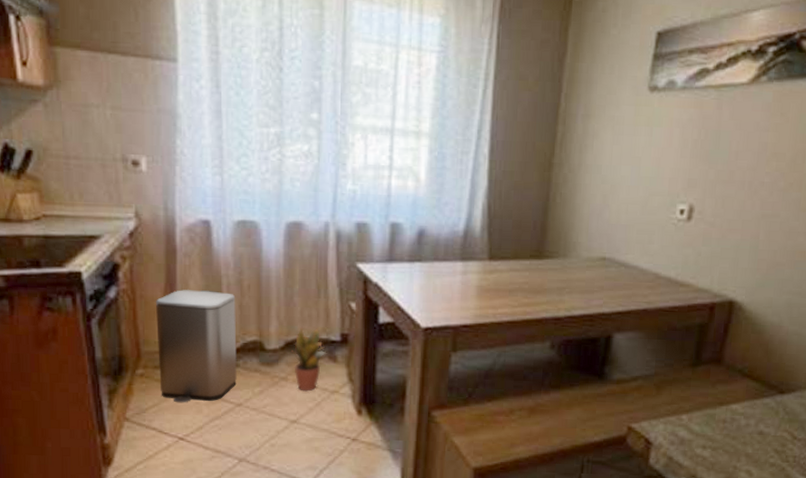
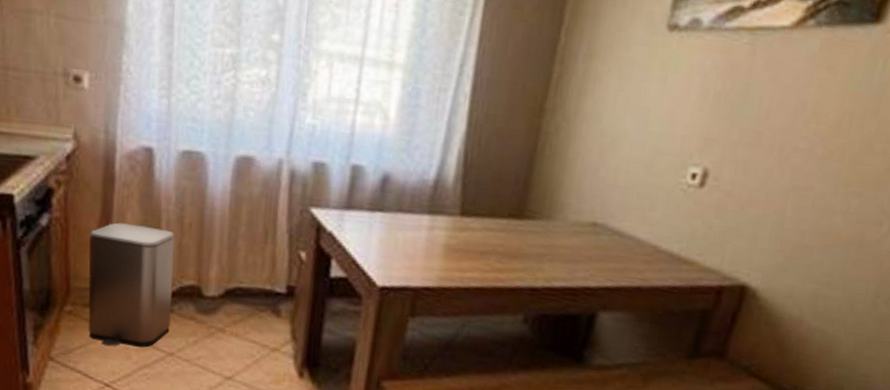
potted plant: present [292,326,327,392] -> none [232,274,270,346]

